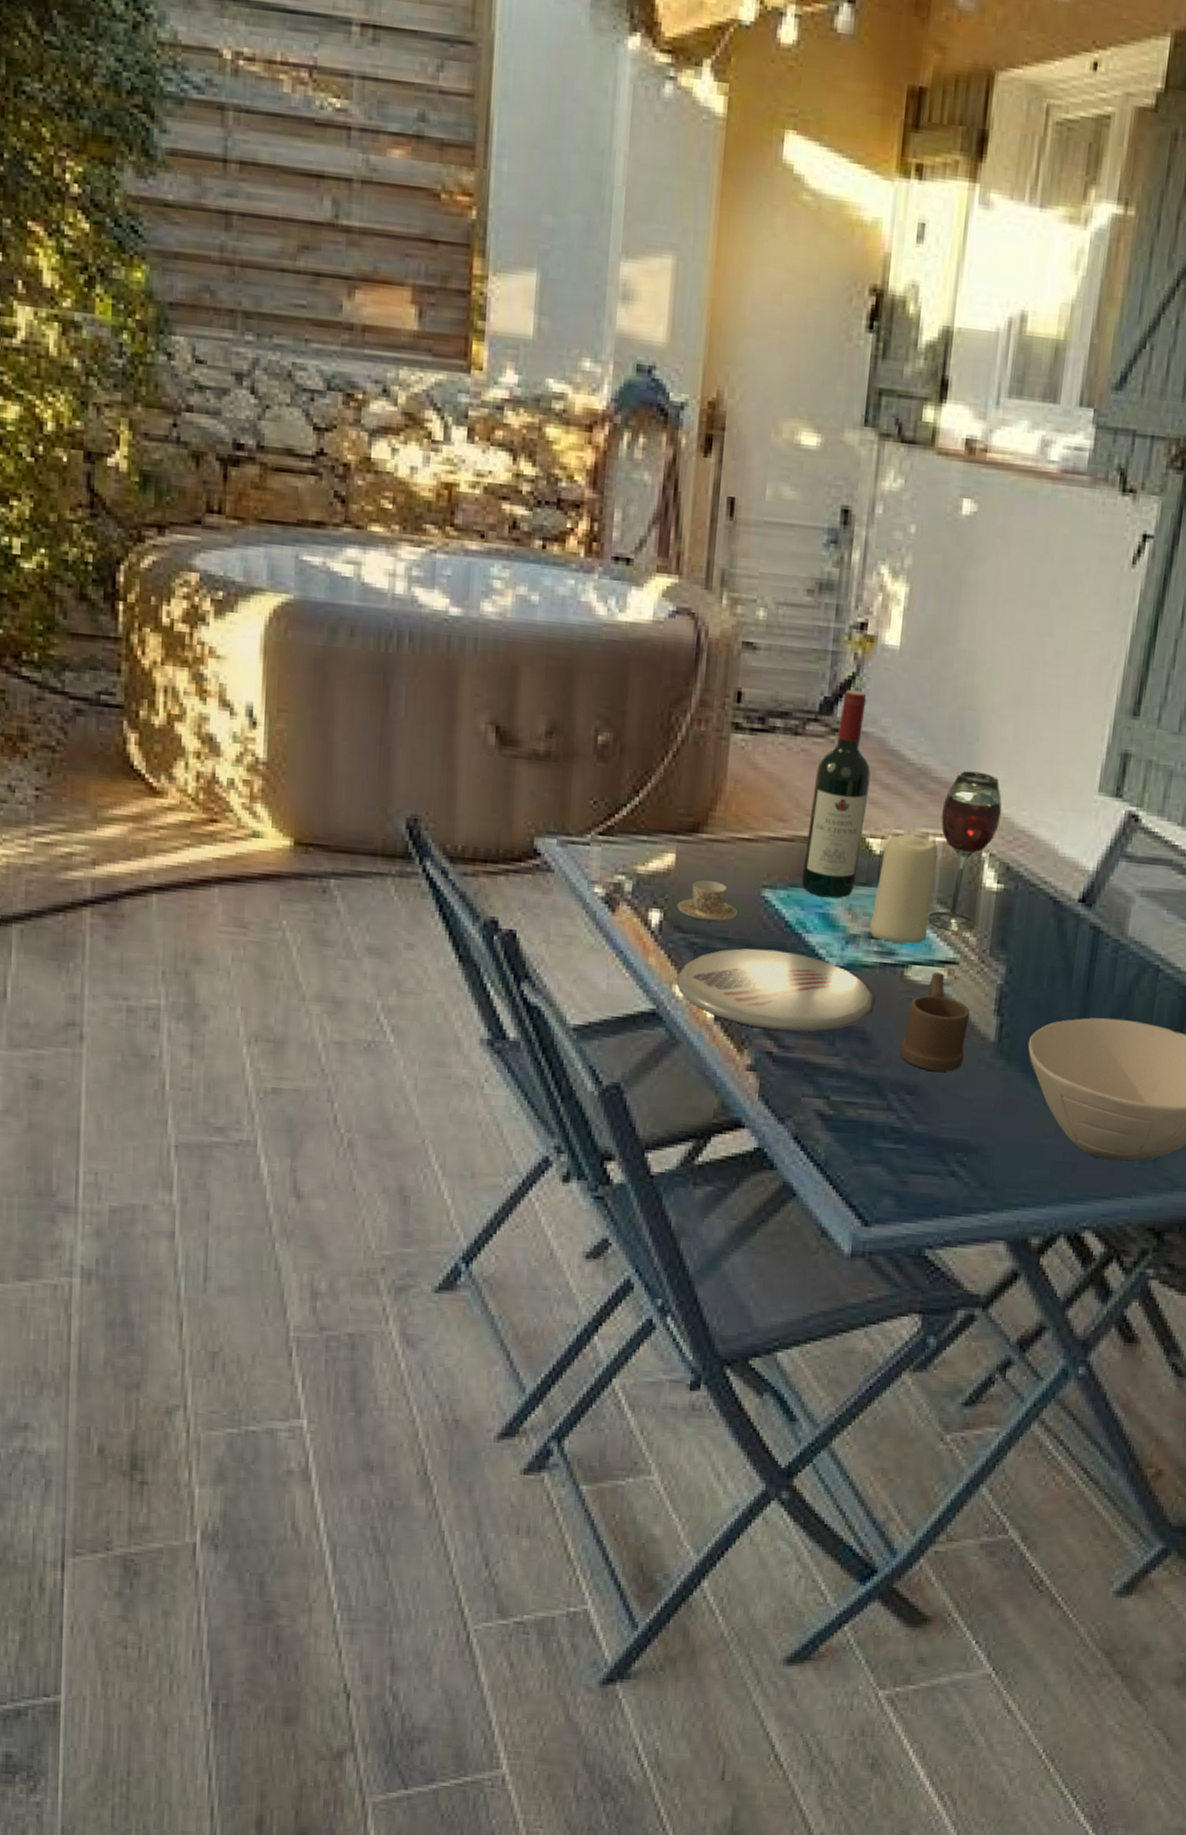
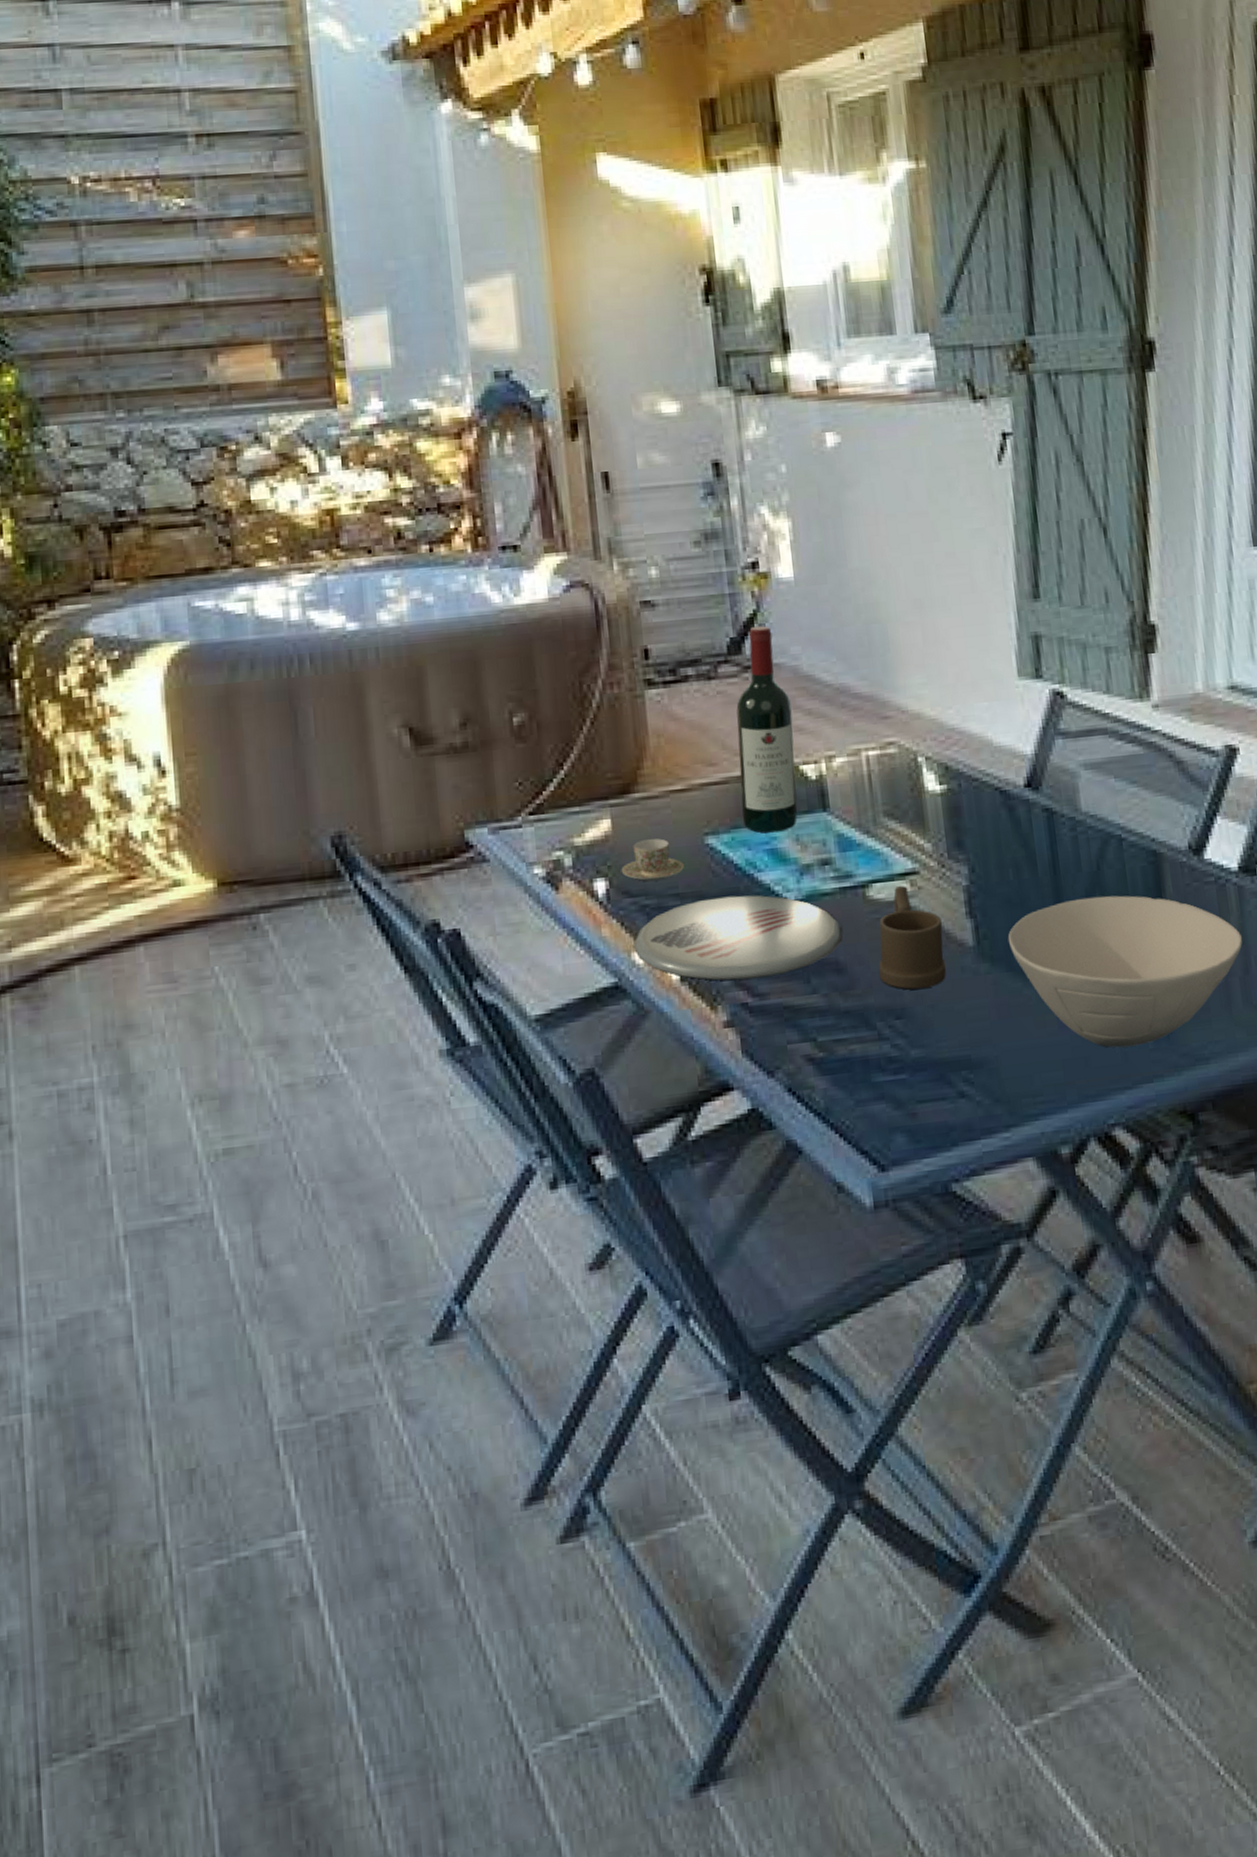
candle: present [869,834,939,944] -> none [819,753,881,865]
wineglass: present [928,770,1002,932] -> none [868,680,929,842]

